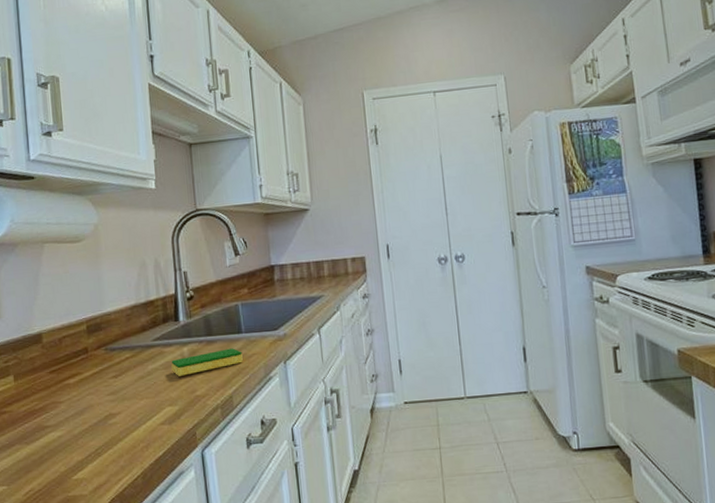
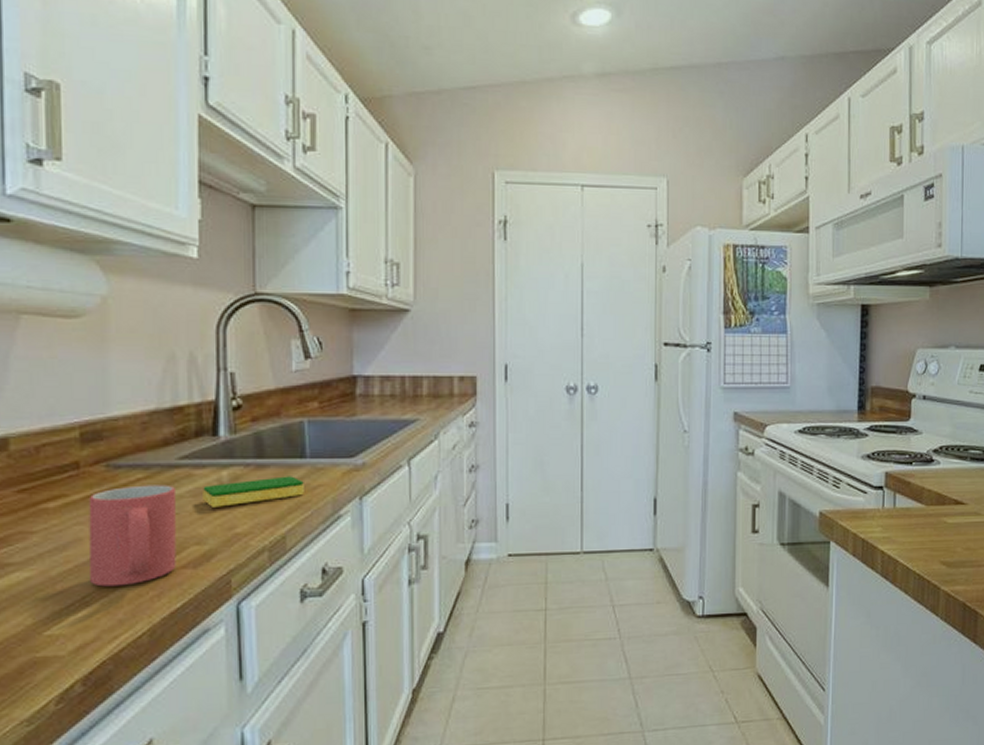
mug: none [95,361,157,441] -> present [88,485,176,587]

